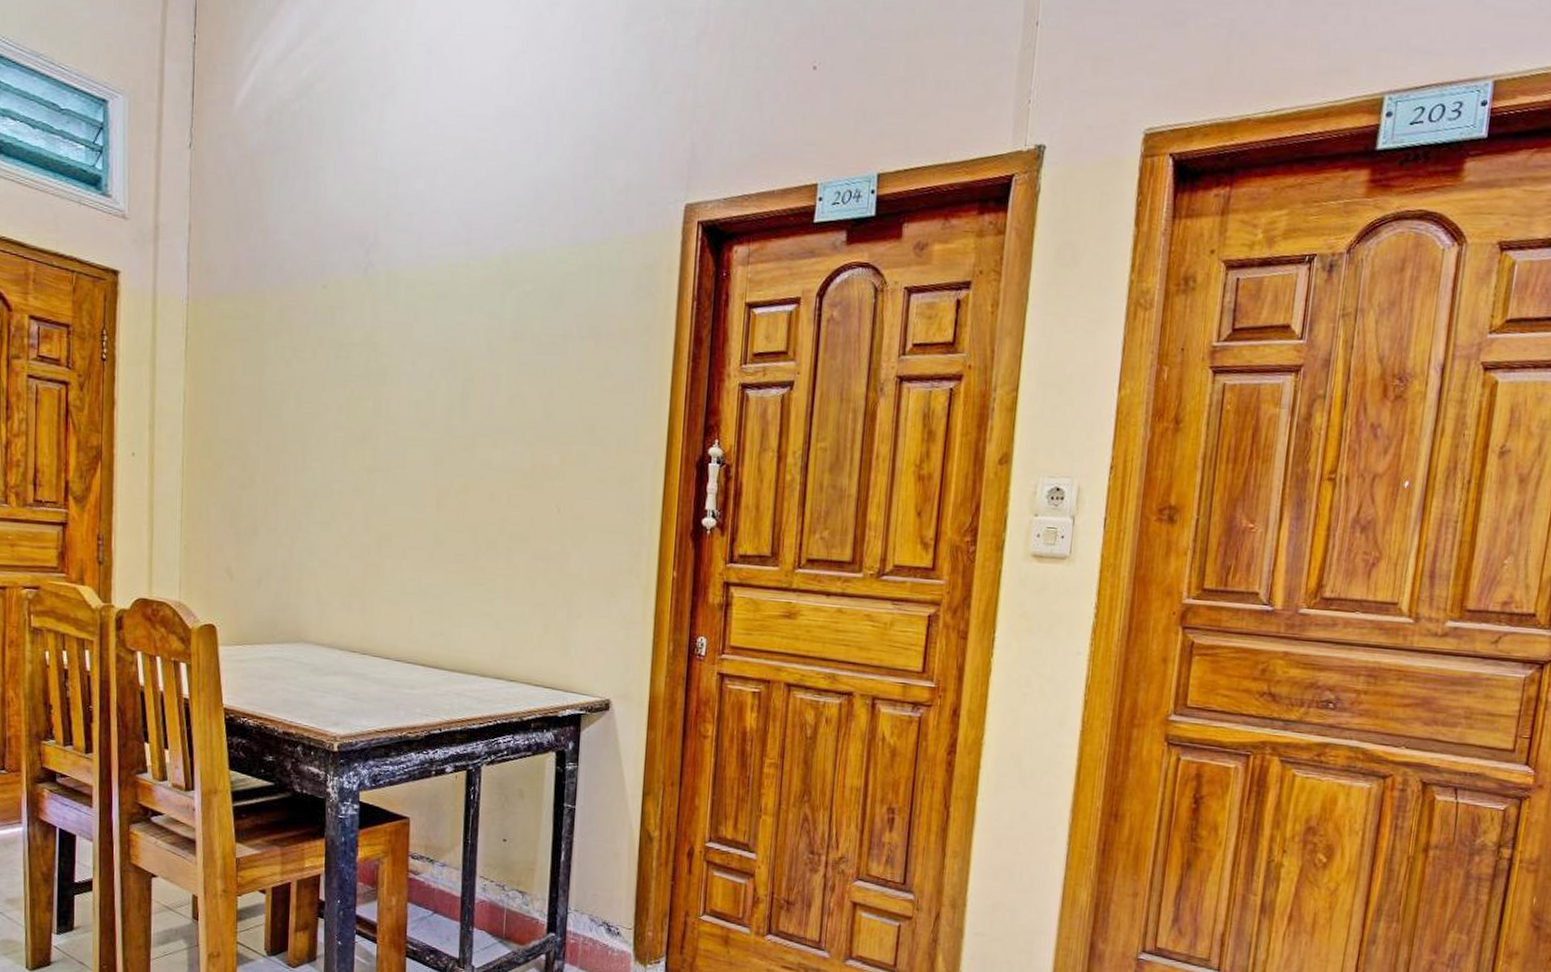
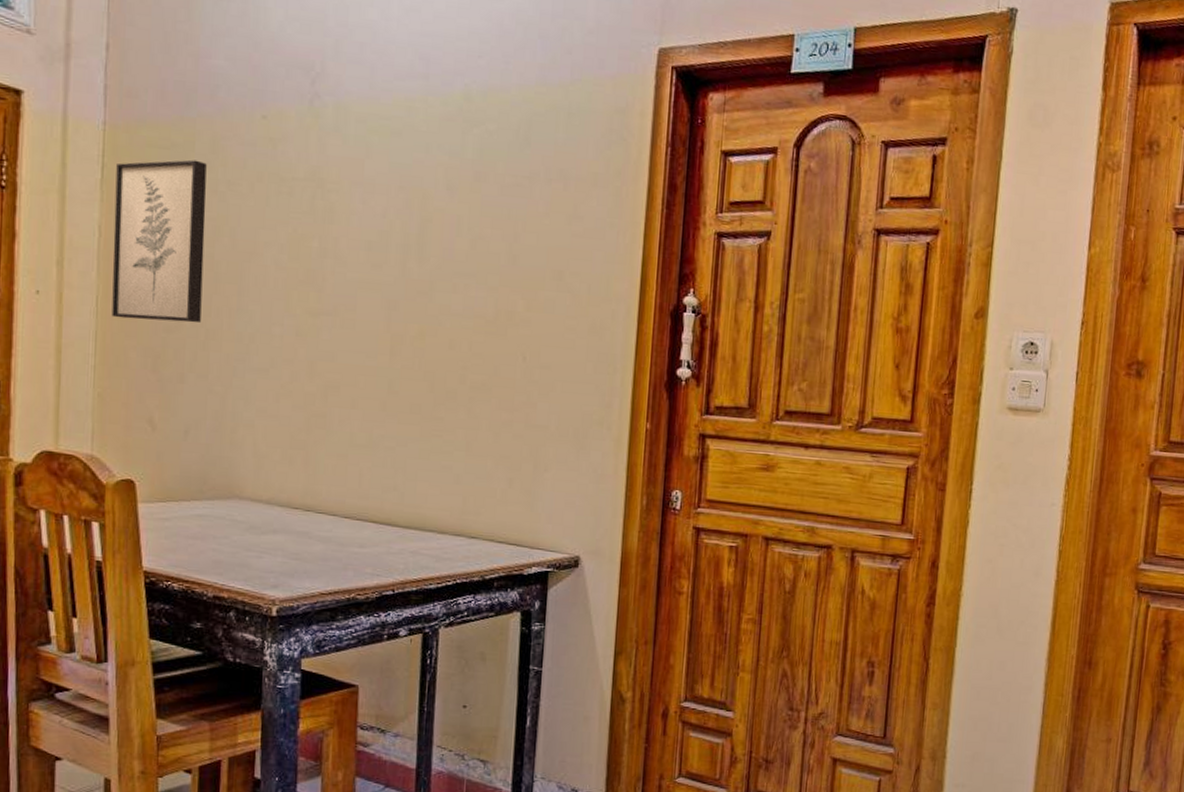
wall art: none [195,329,275,481] -> present [112,159,207,323]

